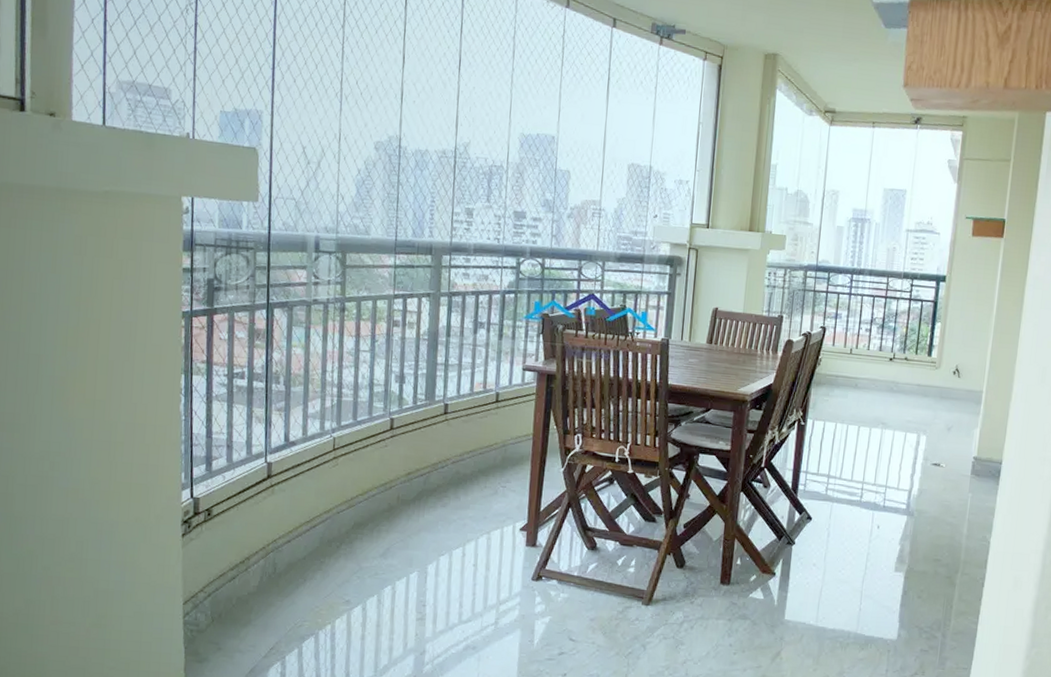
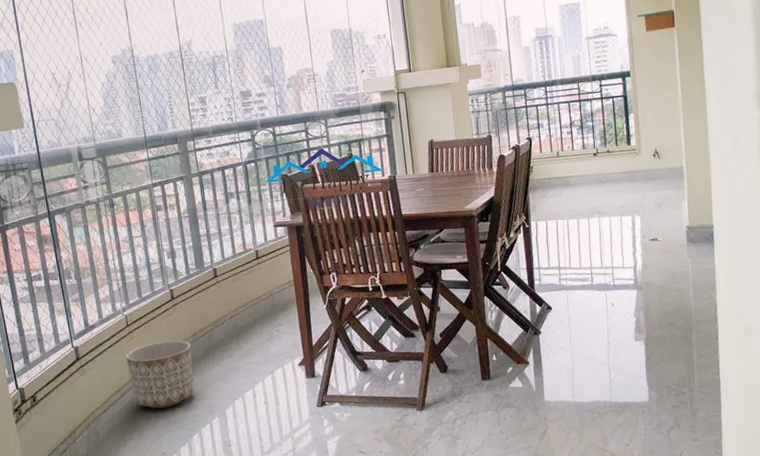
planter: none [325,474,402,551] -> present [126,340,195,409]

